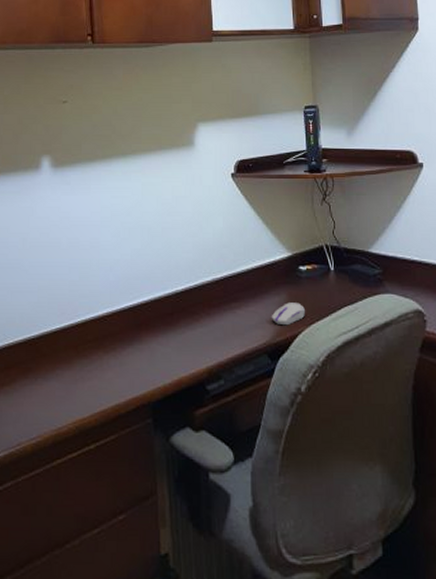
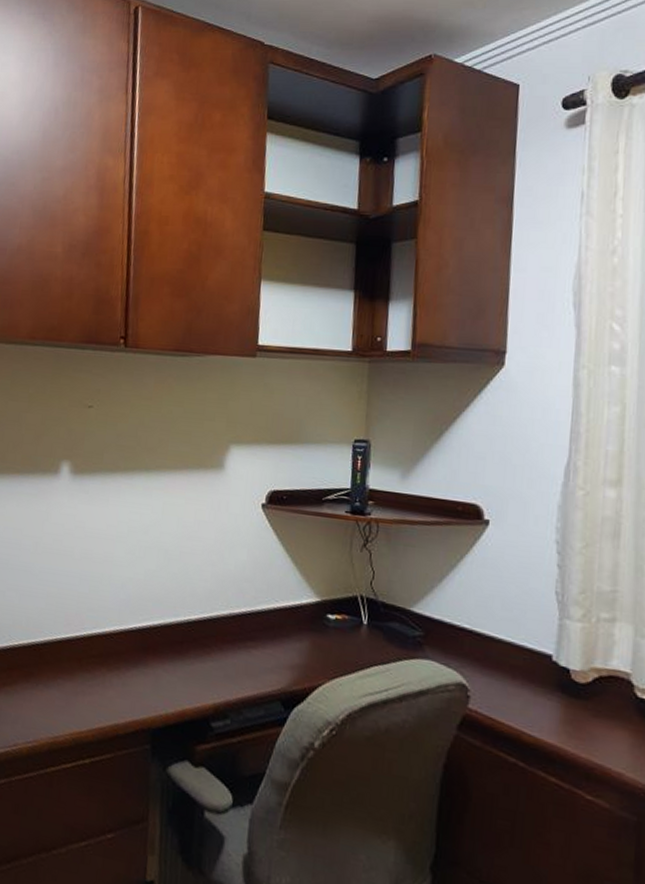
computer mouse: present [271,302,305,326] -> none [289,651,329,676]

